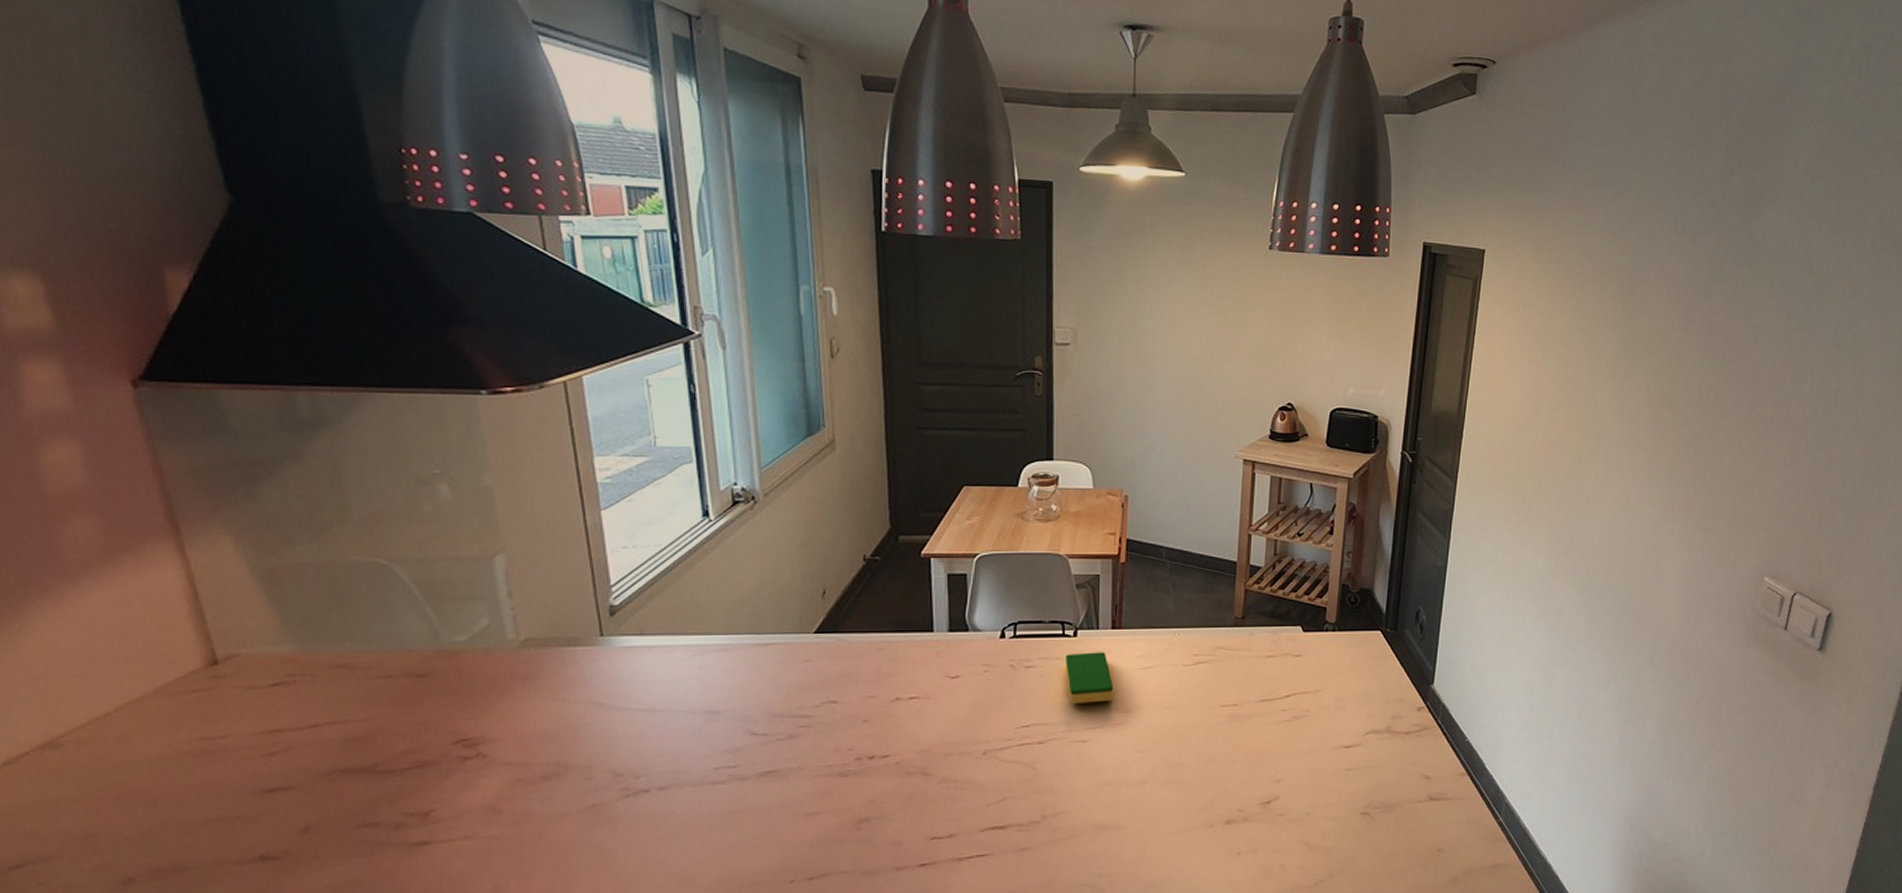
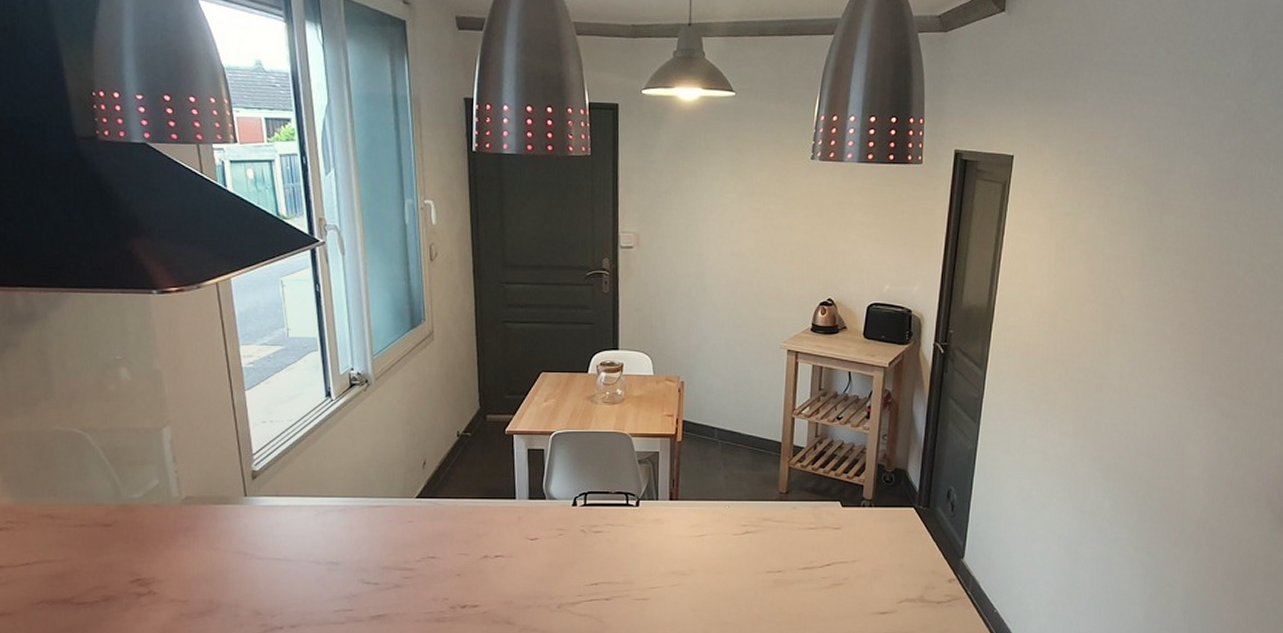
dish sponge: present [1065,652,1114,705] -> none [629,520,672,567]

